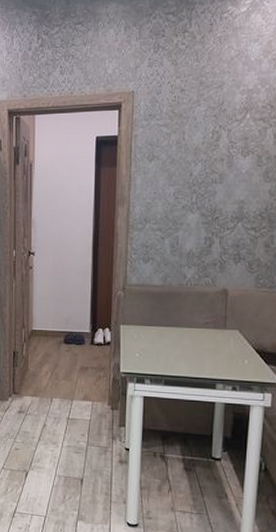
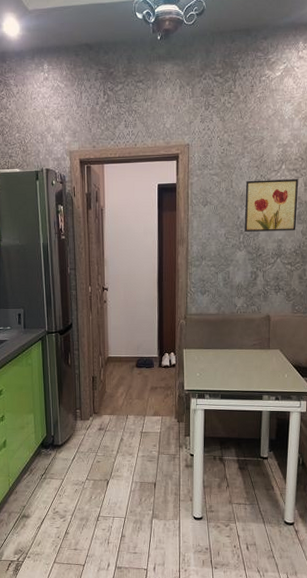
wall art: none [198,130,267,191] -> present [244,179,299,232]

